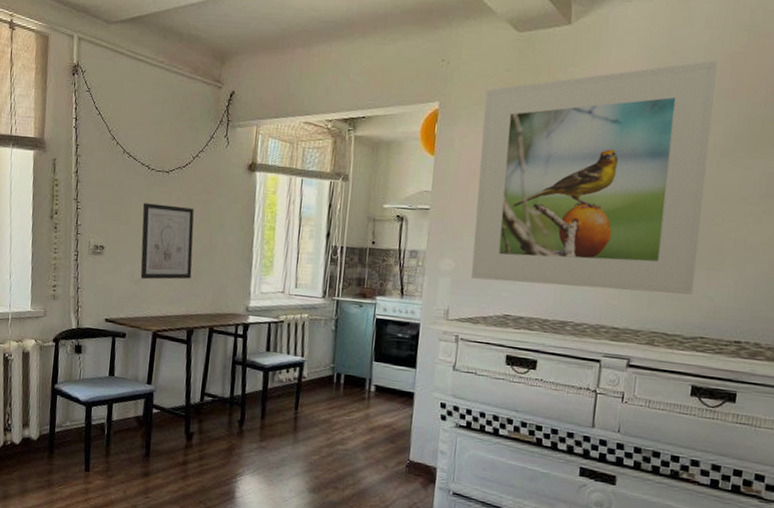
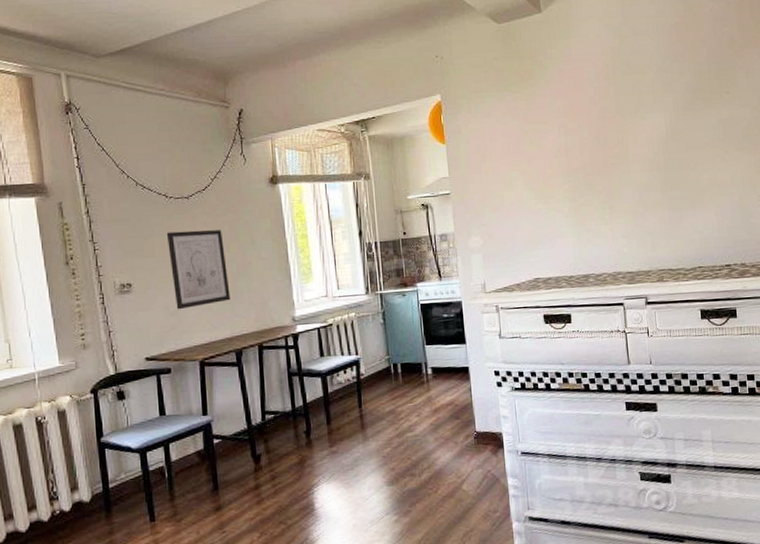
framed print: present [471,60,718,295] -> none [480,30,685,250]

